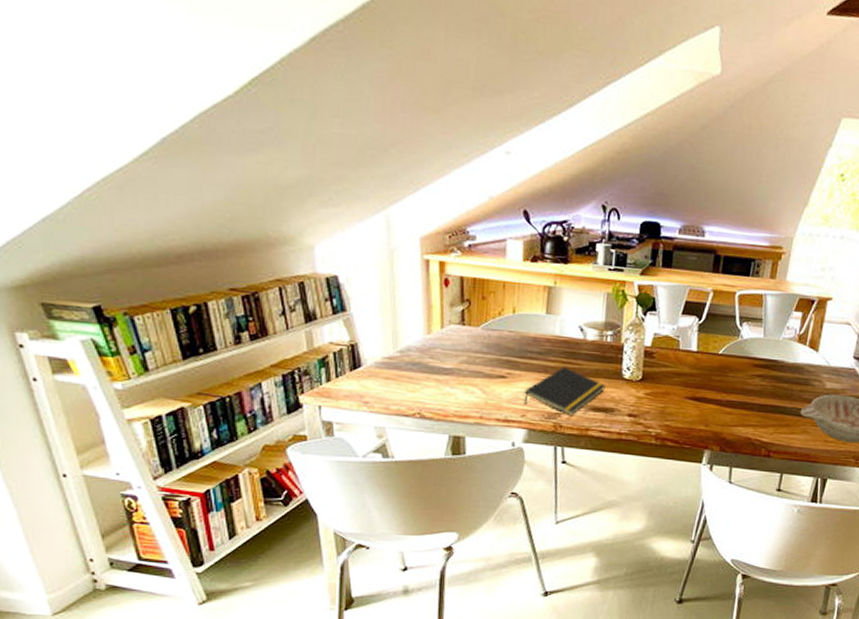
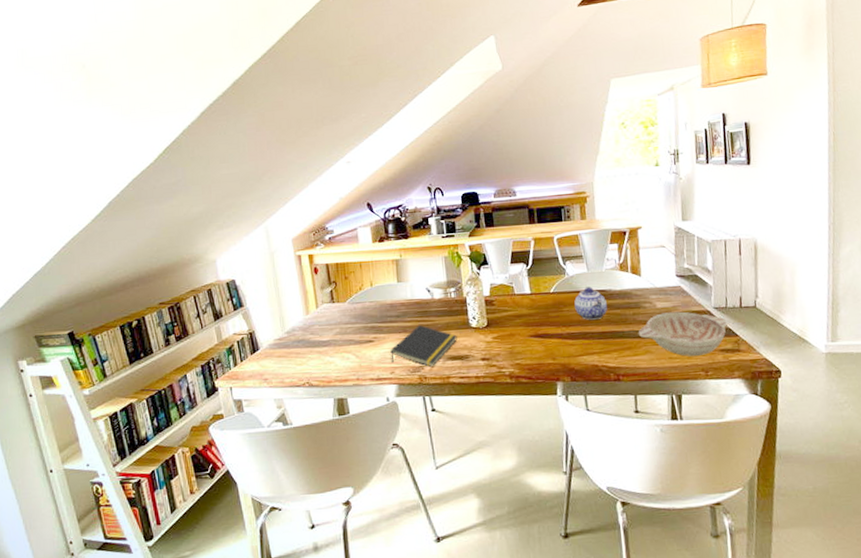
teapot: none [741,354,776,391] -> present [574,286,607,320]

